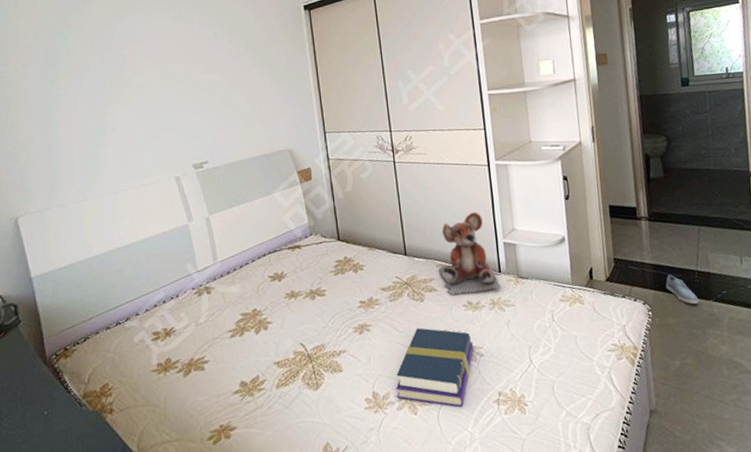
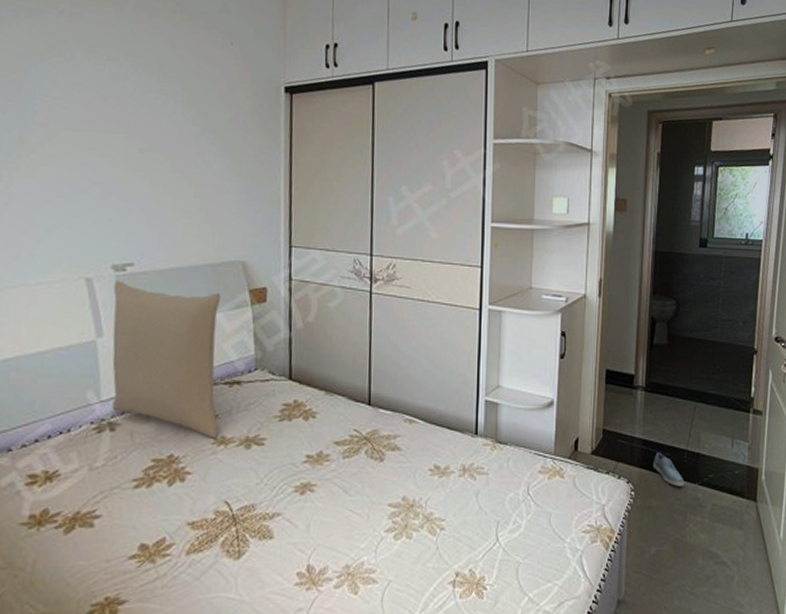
pillow: none [195,176,289,294] -> present [112,280,221,438]
book: present [396,327,474,408] -> none [336,492,435,588]
stuffed animal: present [438,212,502,296] -> none [405,362,476,457]

